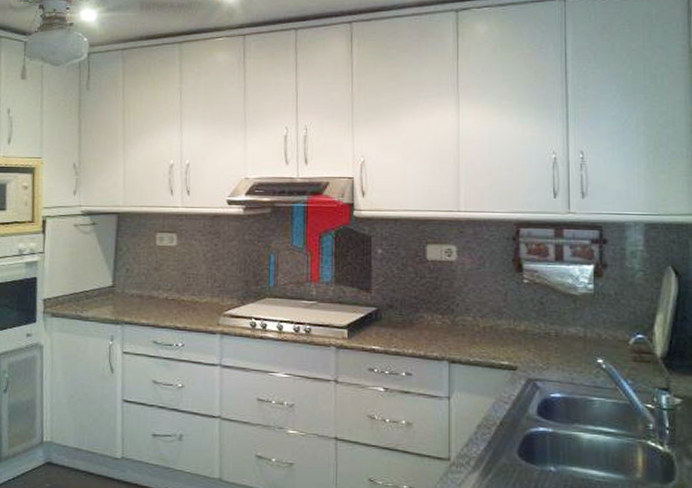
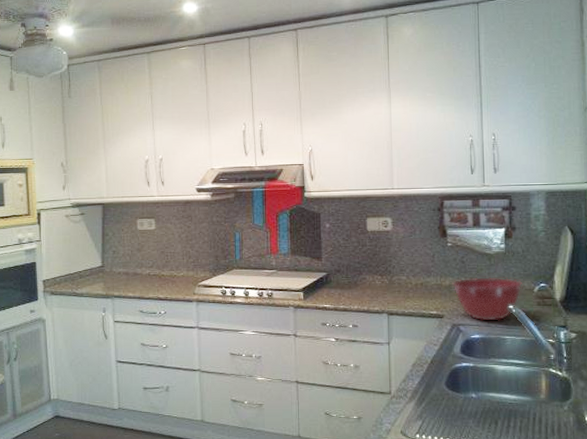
mixing bowl: none [528,322,616,378] -> present [452,277,523,321]

